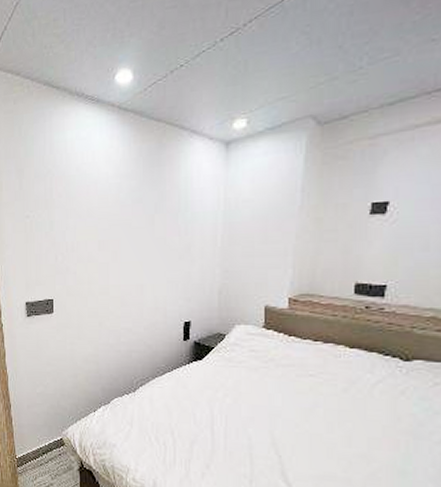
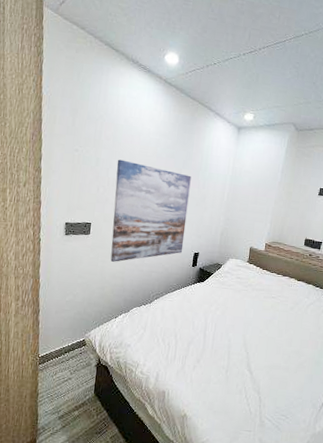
wall art: none [73,217,168,343] -> present [110,159,191,262]

